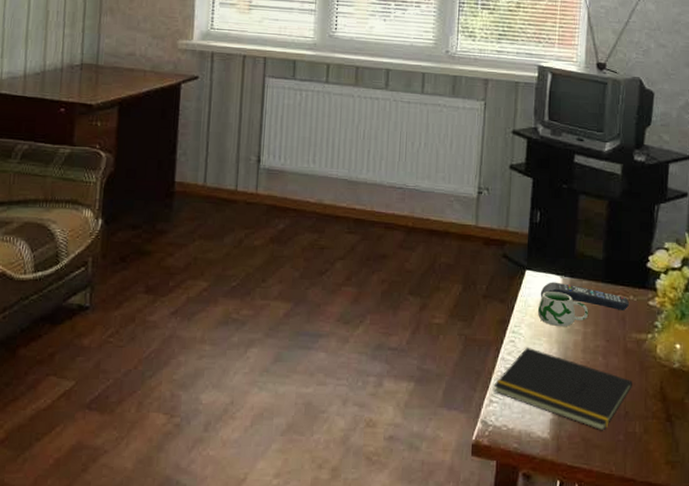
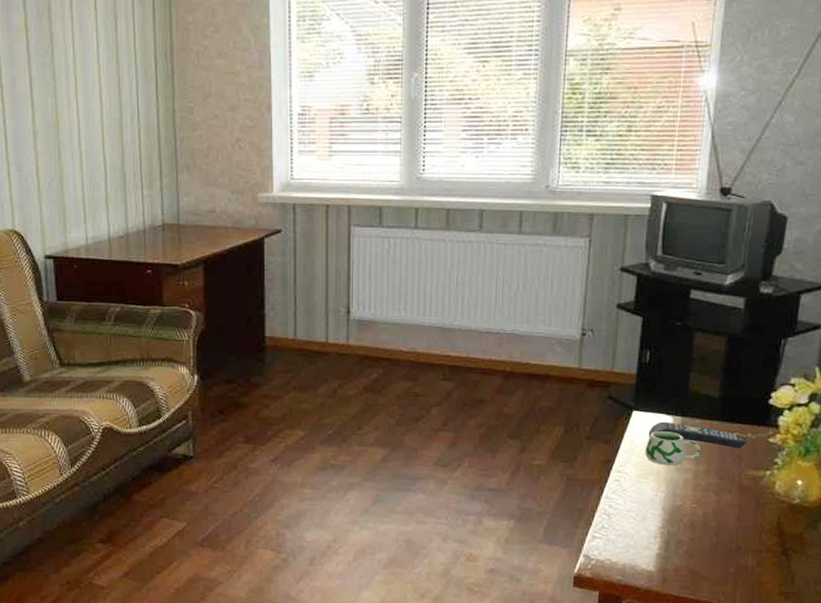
notepad: present [493,348,632,431] -> none [597,486,747,564]

